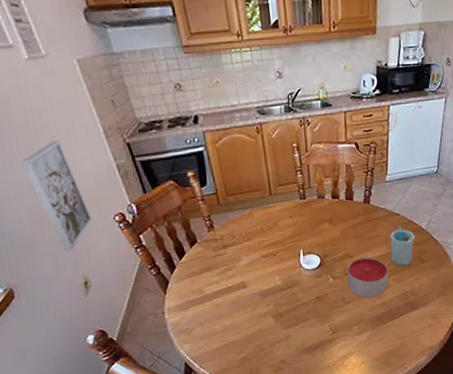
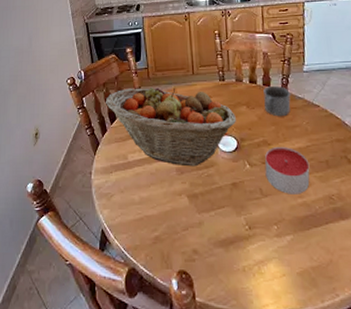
wall art: present [20,140,93,252] -> none [13,18,52,105]
fruit basket: none [168,213,319,290] -> present [105,87,236,167]
mug: none [346,198,374,230] -> present [263,85,291,117]
cup: present [390,225,415,267] -> none [311,118,338,164]

